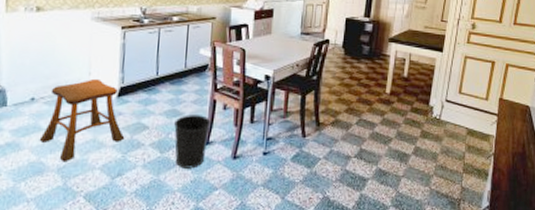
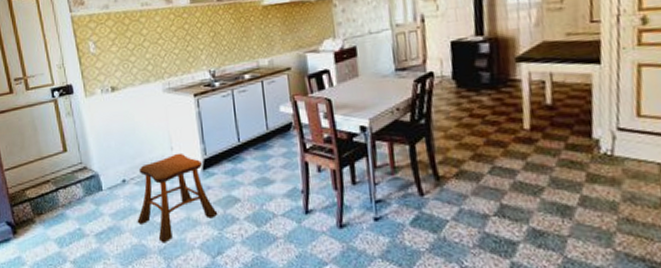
wastebasket: present [174,114,211,169] -> none [266,180,307,243]

